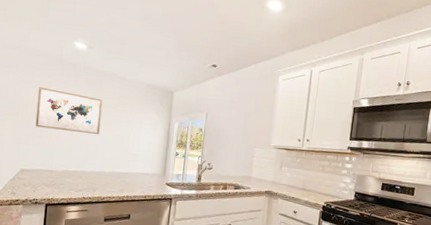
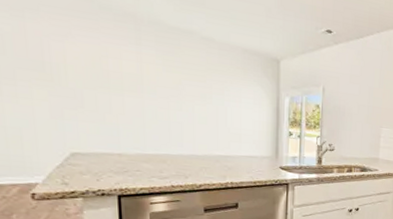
wall art: present [35,87,103,134] -> none [79,42,184,109]

